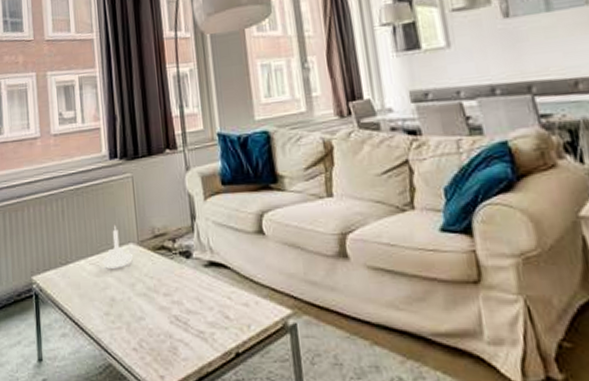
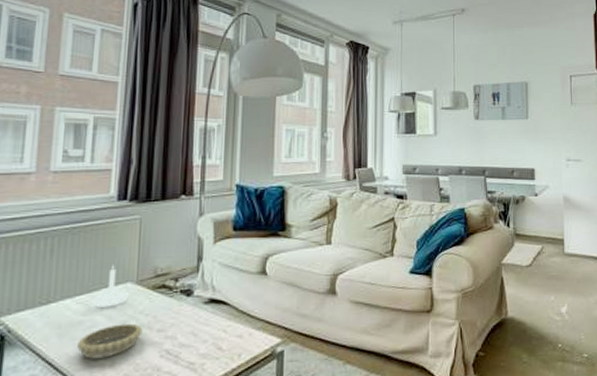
decorative bowl: none [96,286,151,321] -> present [77,323,143,359]

